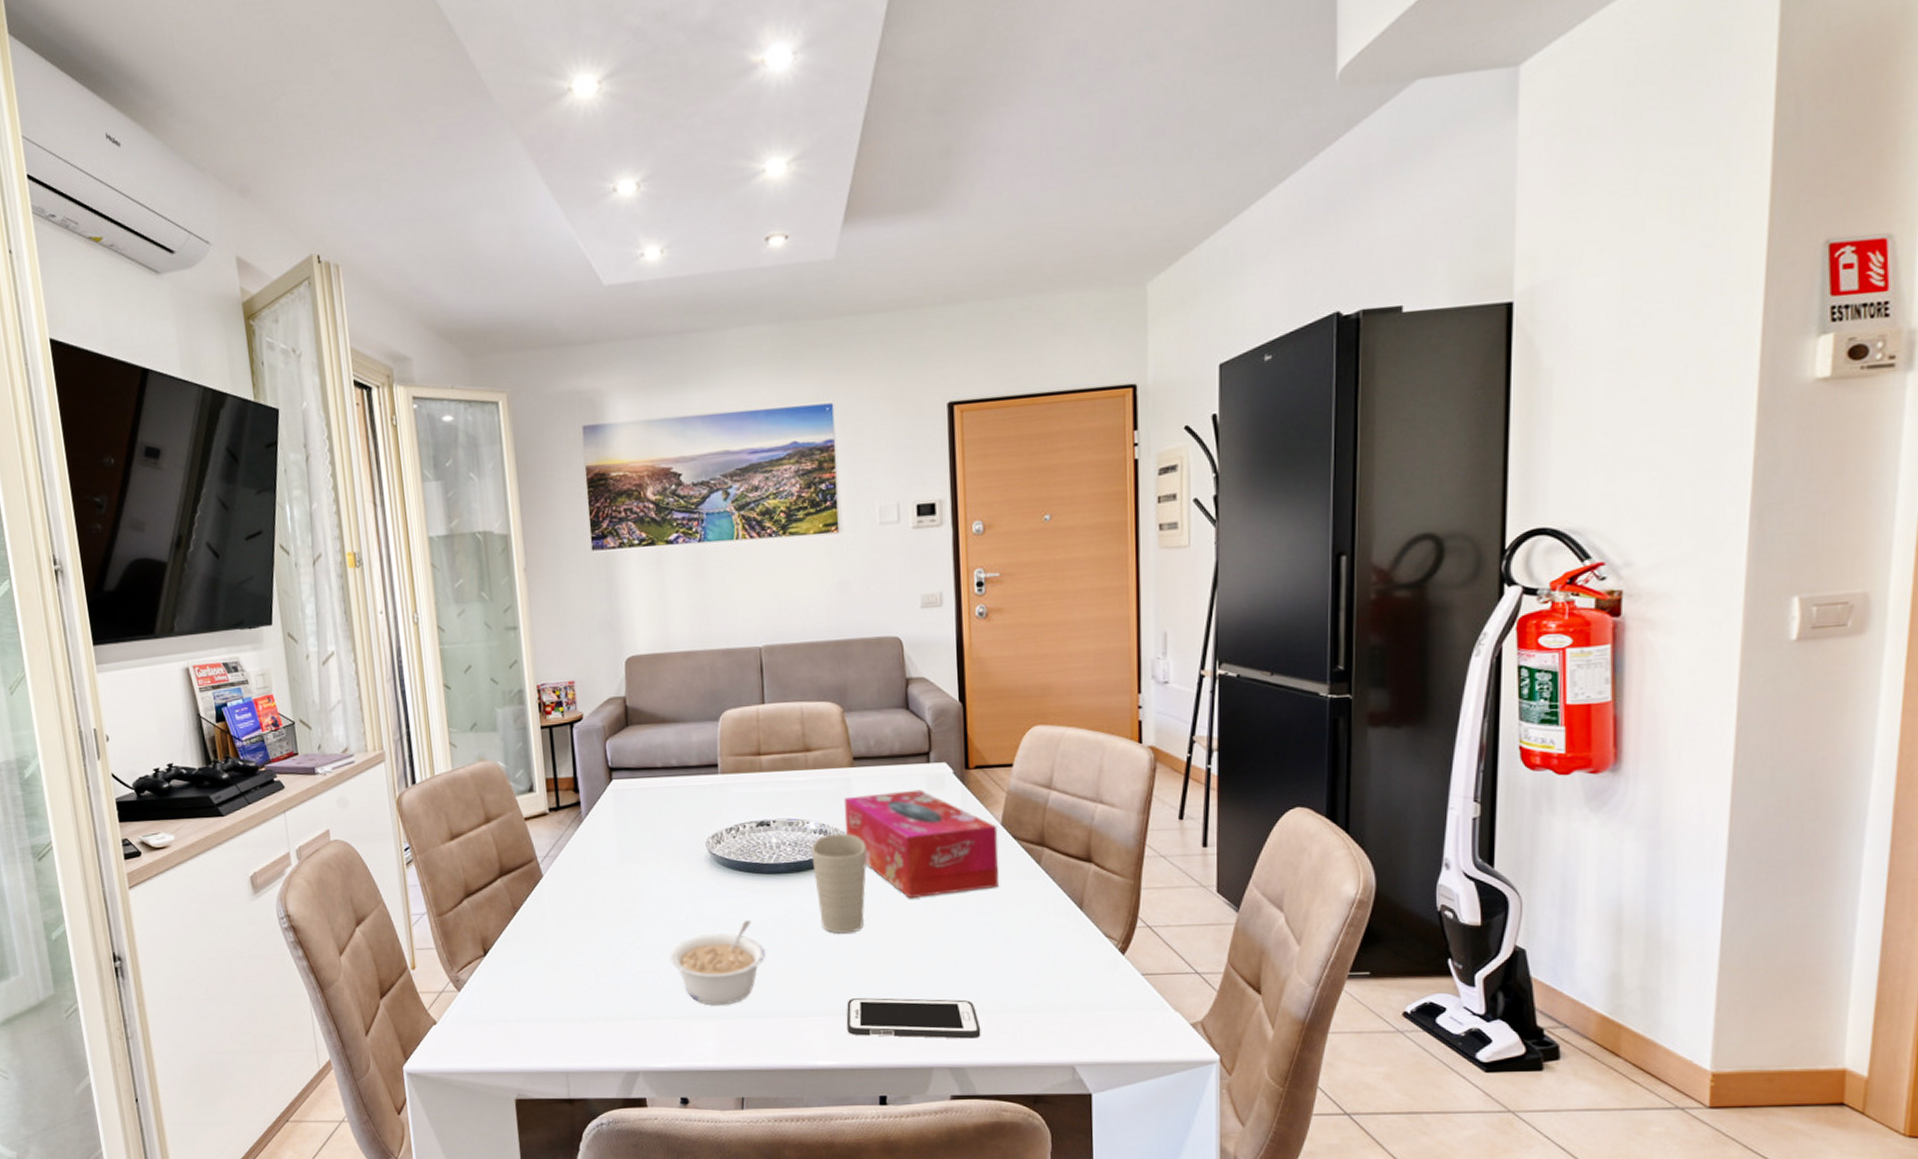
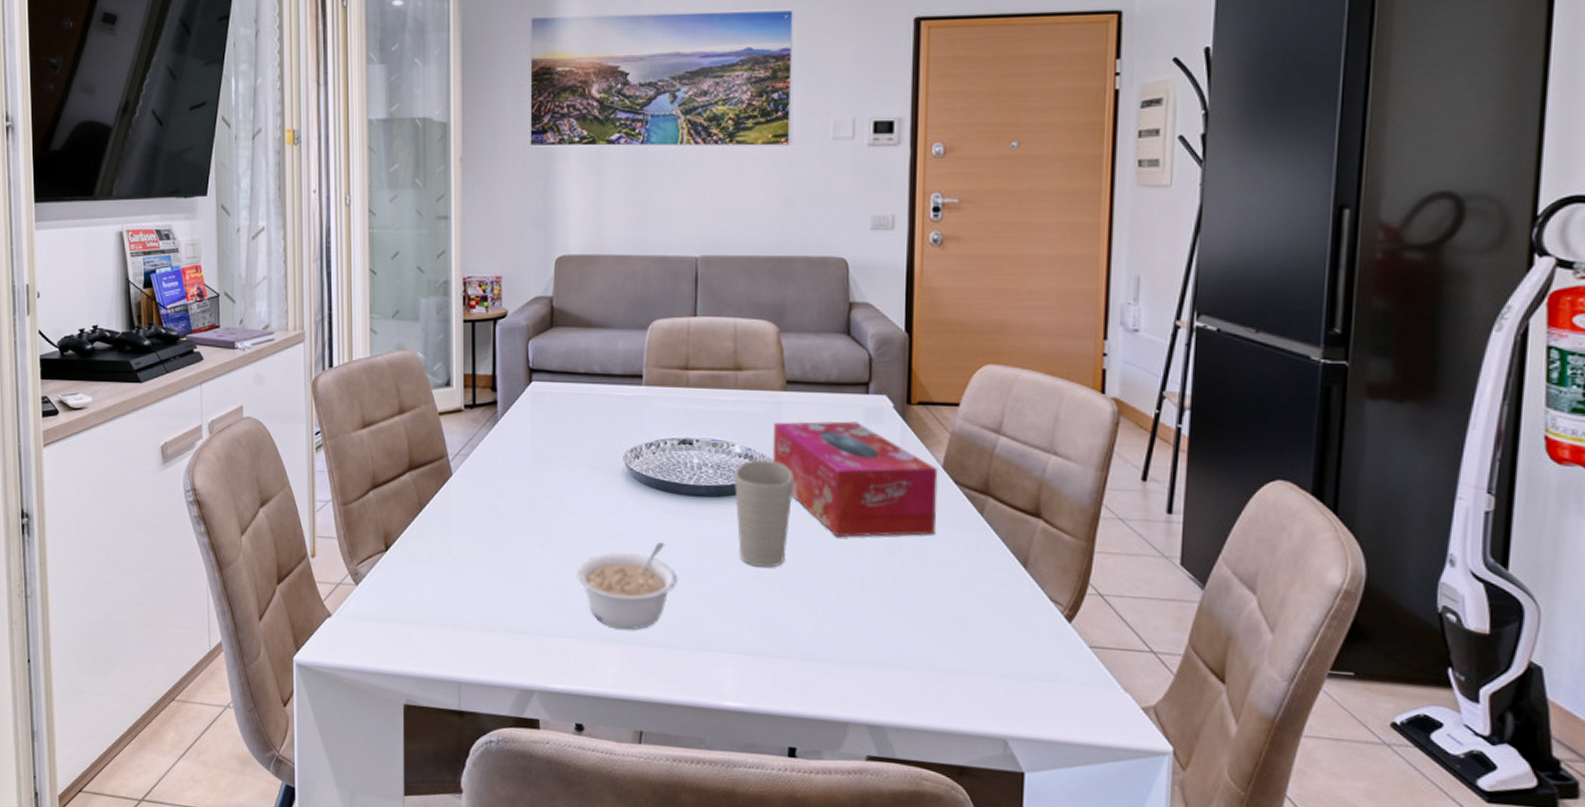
cell phone: present [846,998,981,1039] -> none [758,638,905,697]

